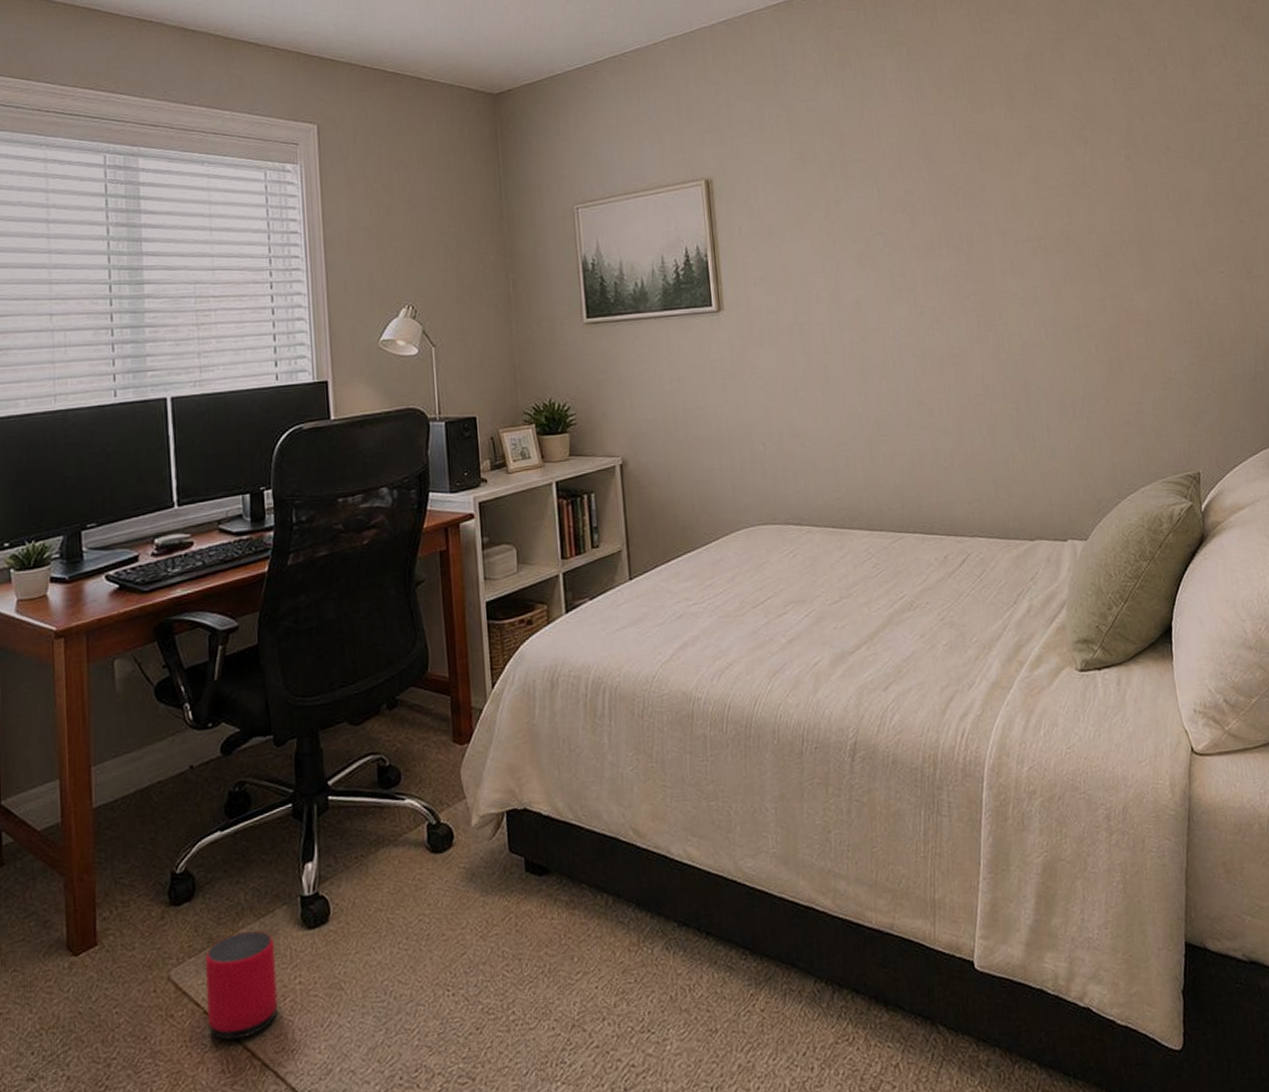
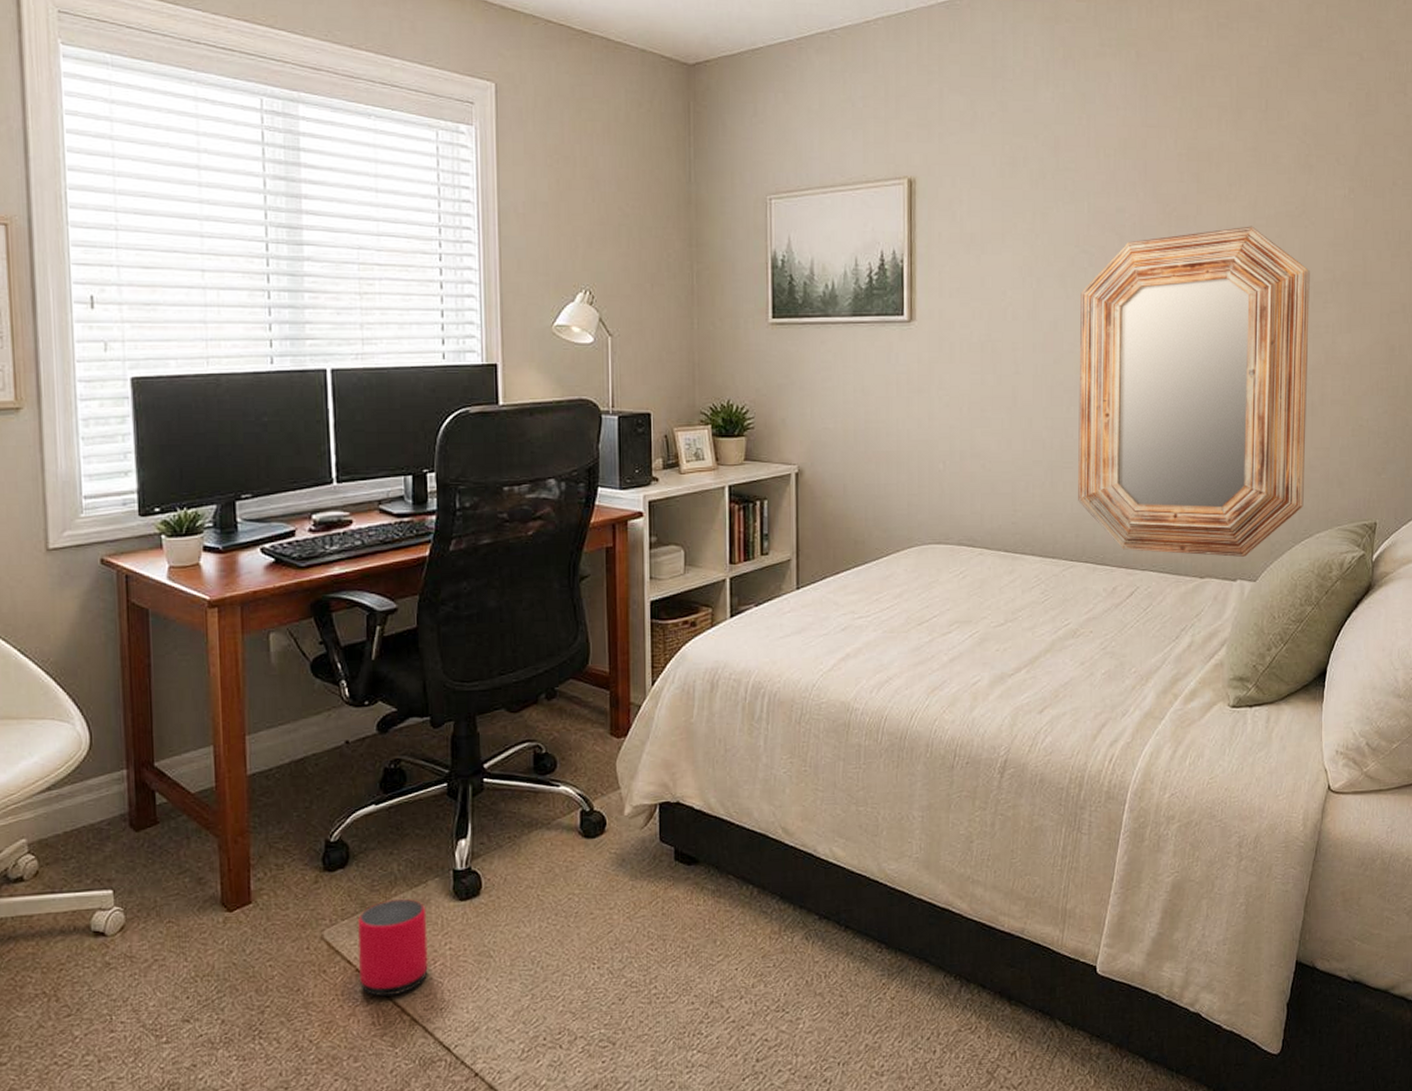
home mirror: none [880,197,1124,518] -> present [1078,226,1310,557]

